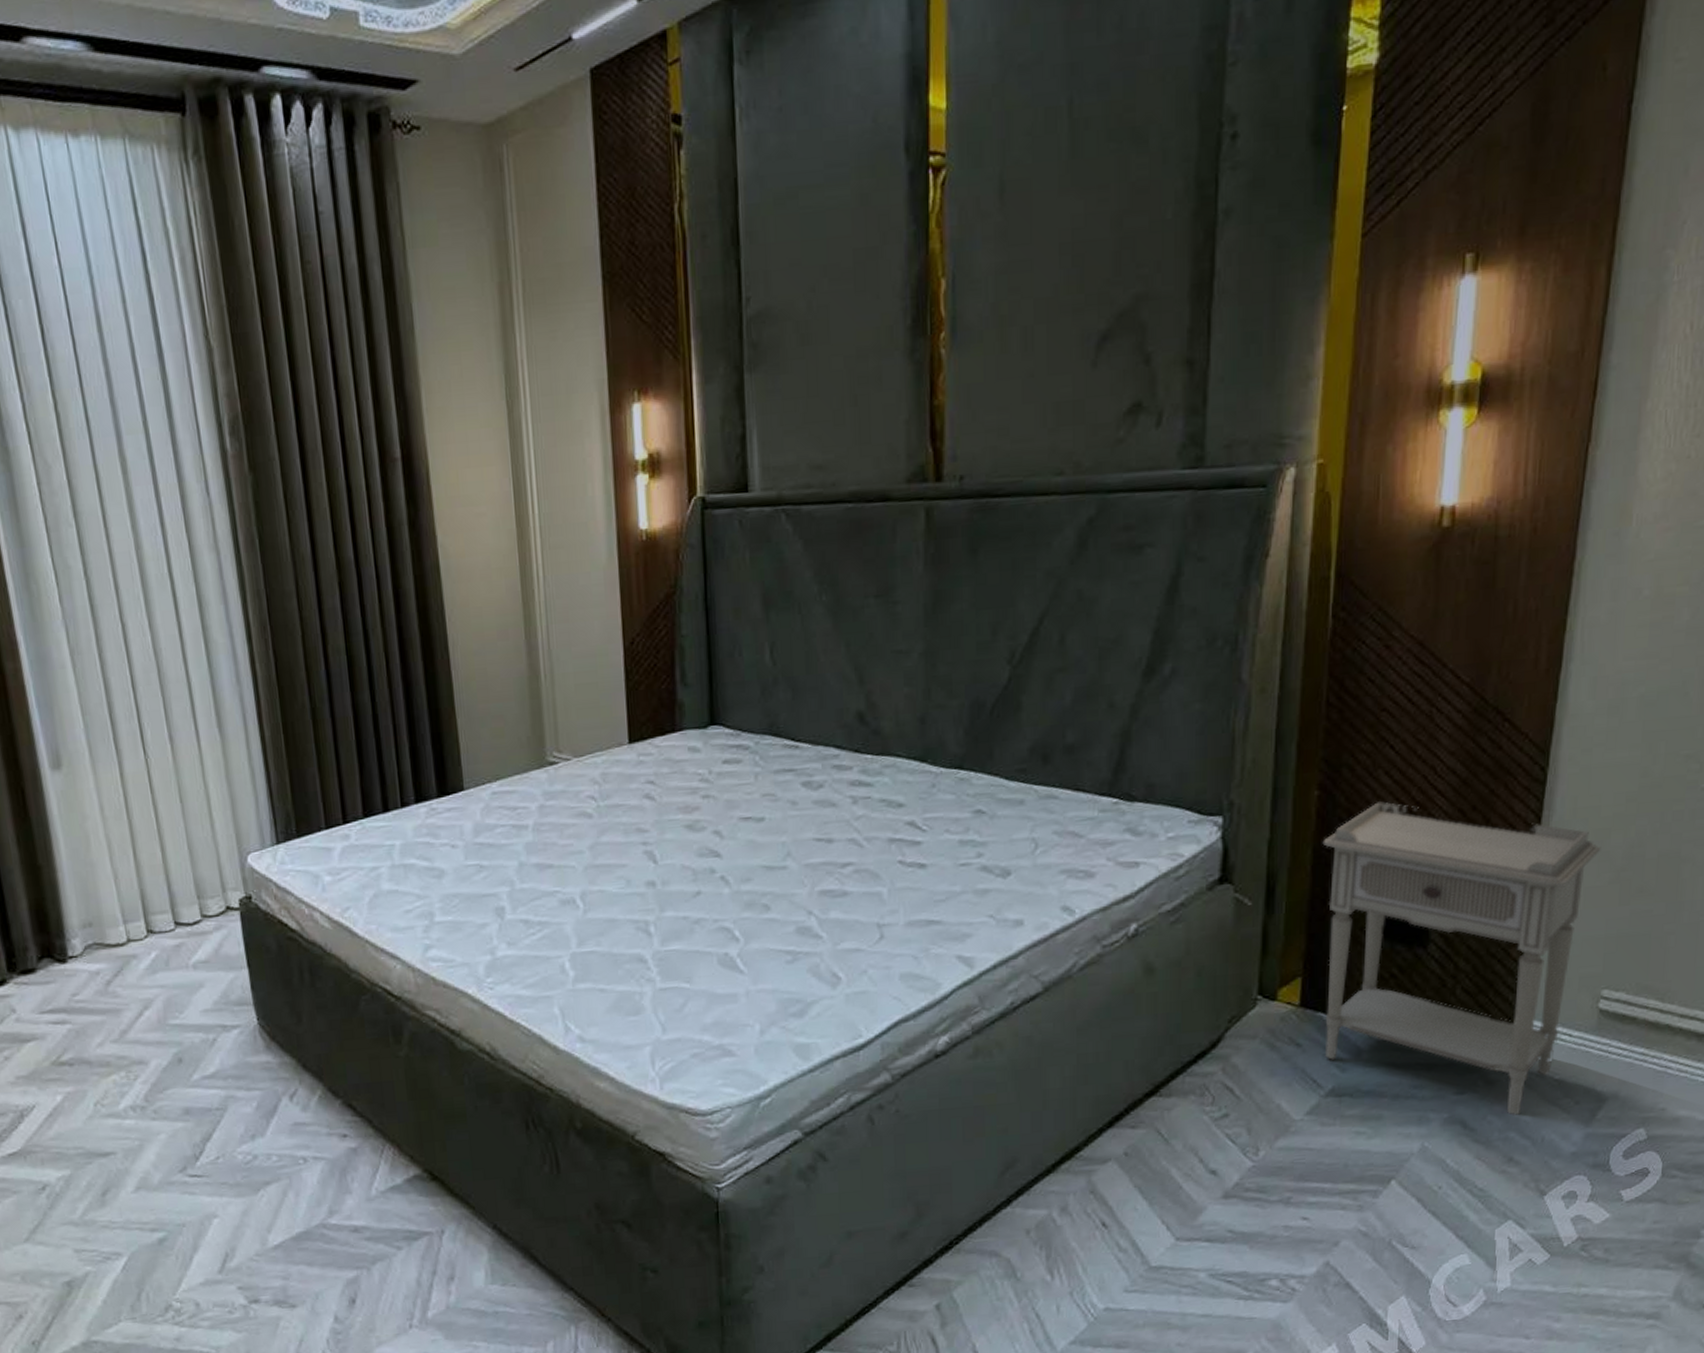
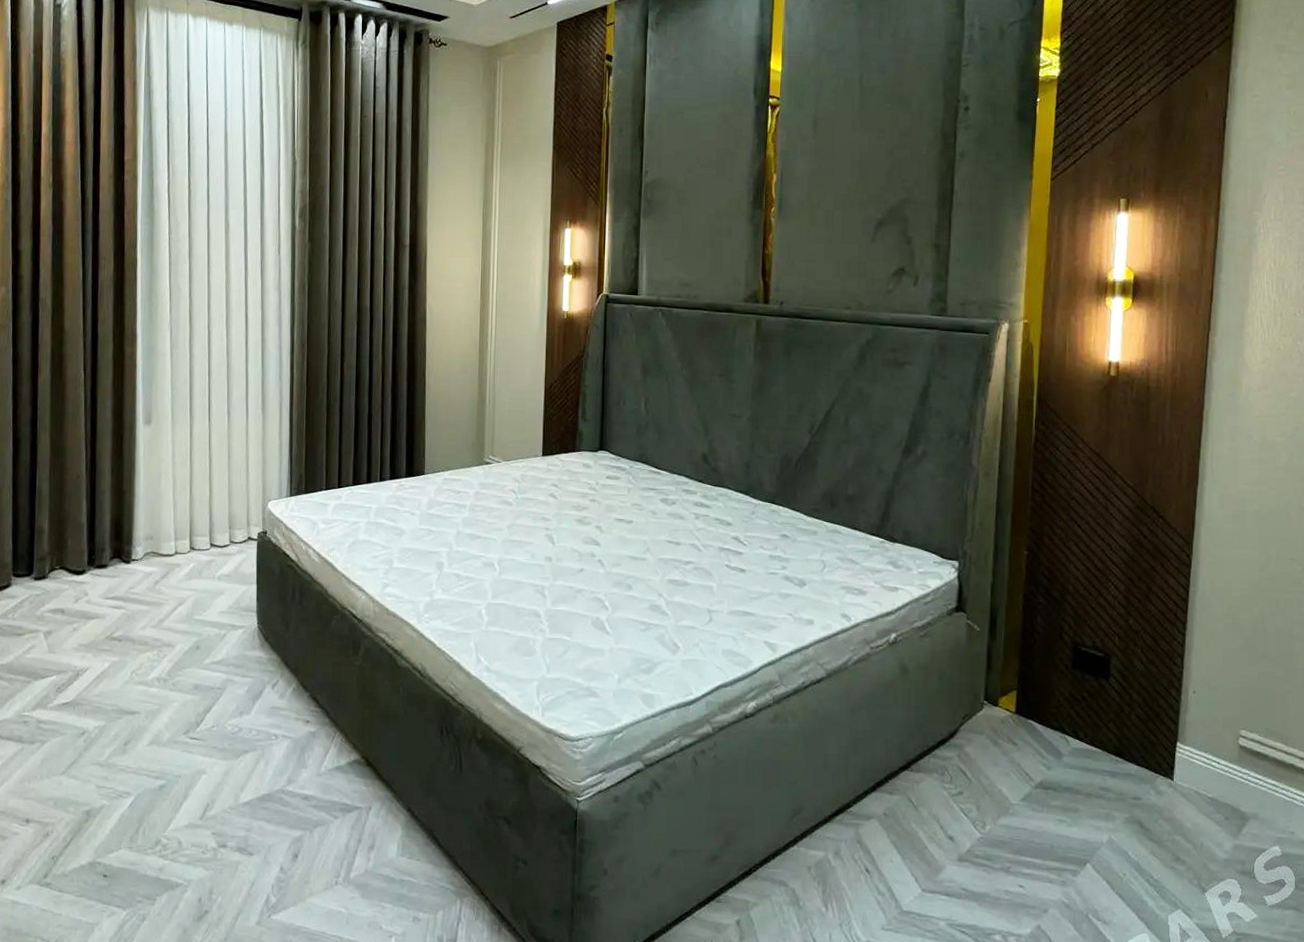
nightstand: present [1322,801,1602,1117] -> none [1030,565,1234,823]

